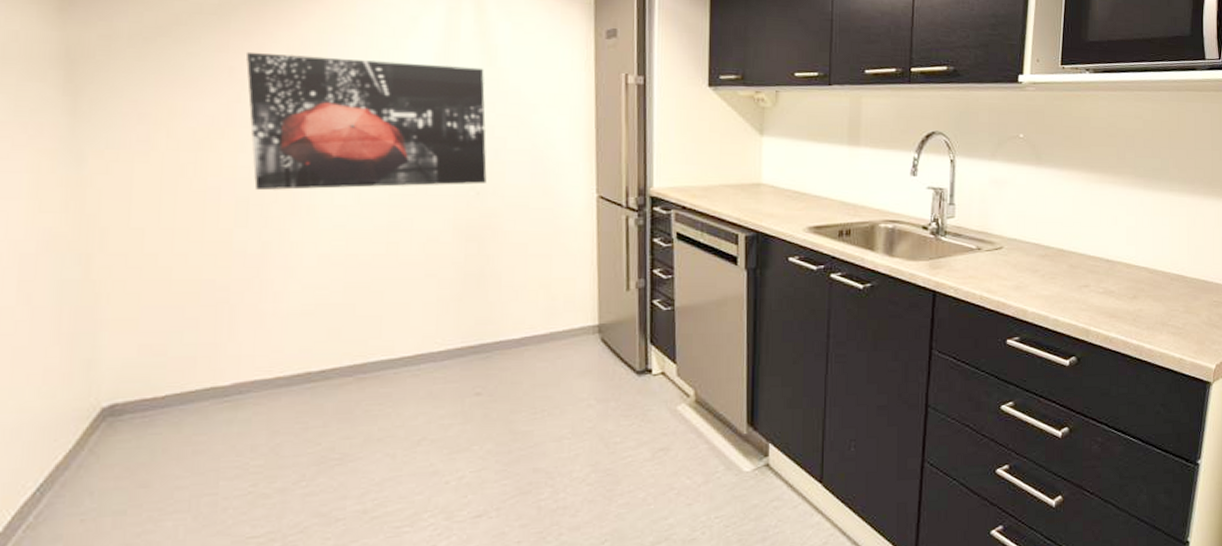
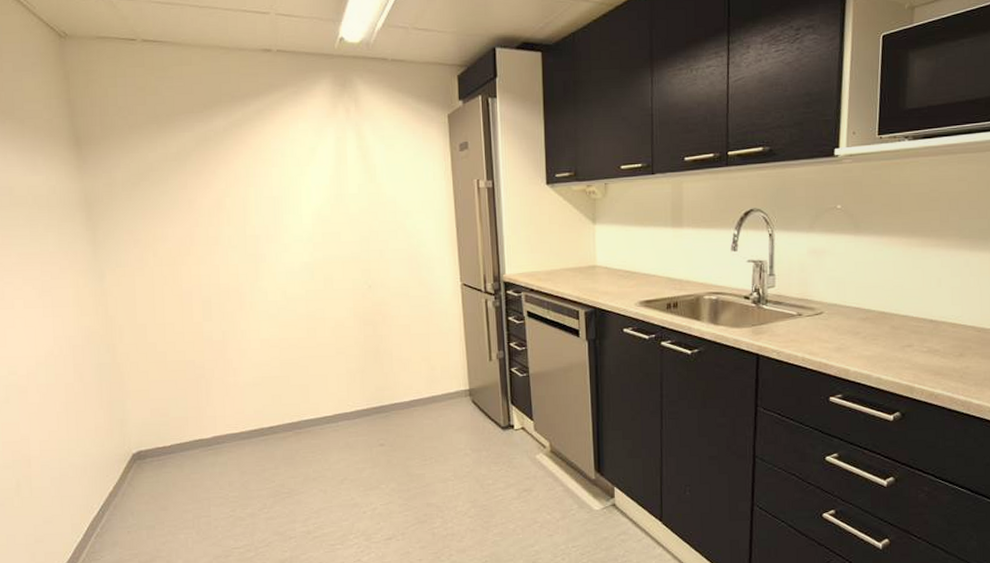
wall art: present [246,51,487,191] -> none [199,185,376,293]

